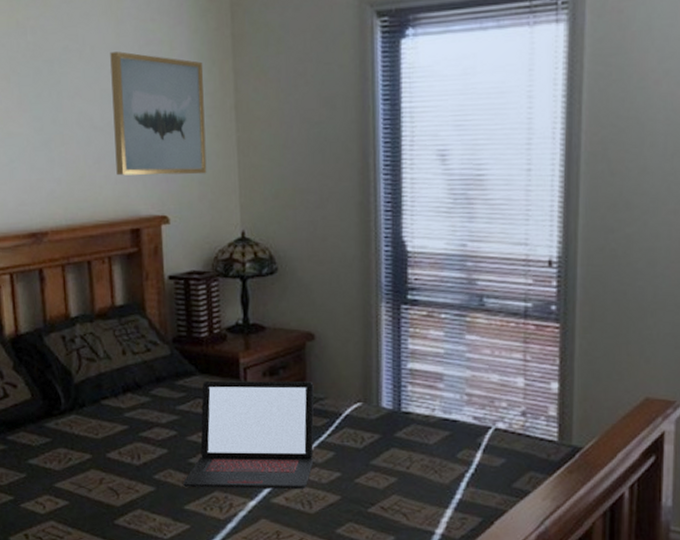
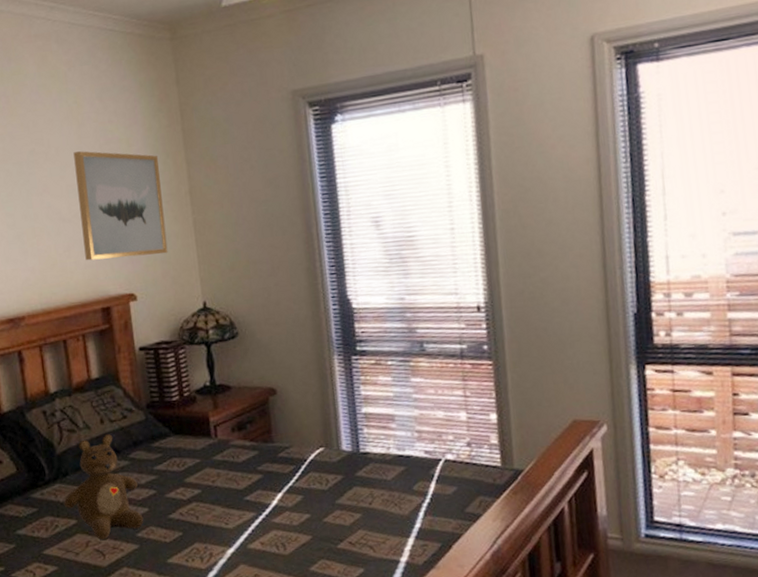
teddy bear: none [79,367,162,478] -> present [64,434,144,540]
laptop: present [183,380,314,489] -> none [165,432,285,542]

